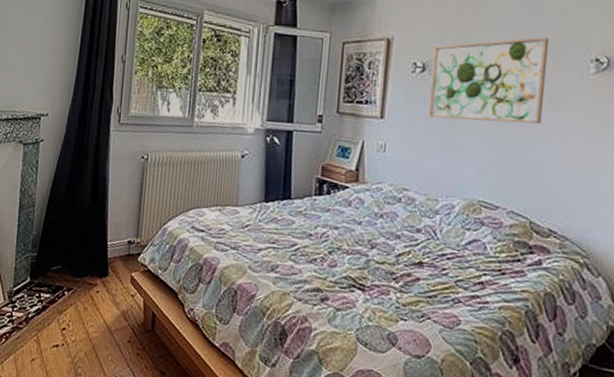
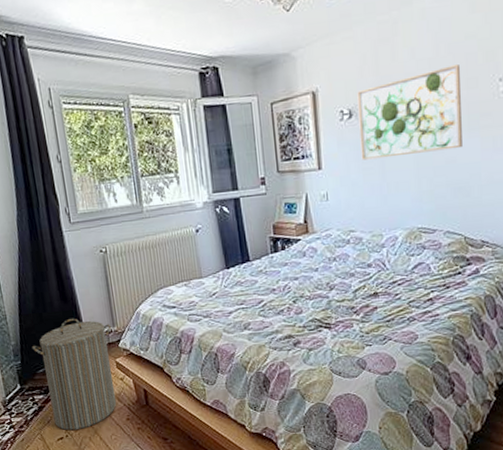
laundry hamper: none [51,219,135,341] -> present [31,318,117,431]

